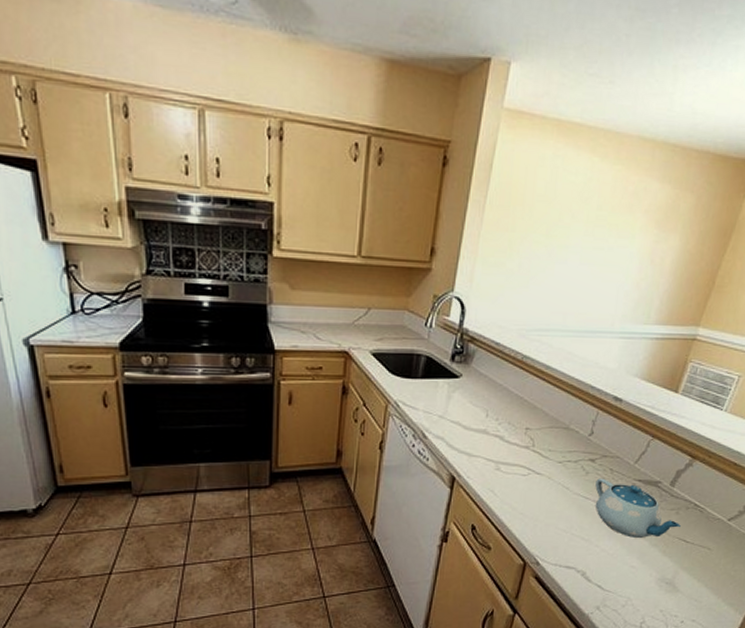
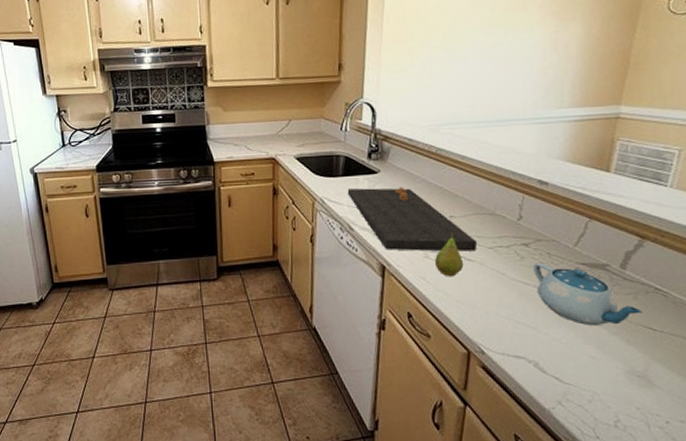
cutting board: none [424,393,549,465] -> present [347,187,478,251]
fruit: none [505,444,533,490] -> present [435,232,464,277]

